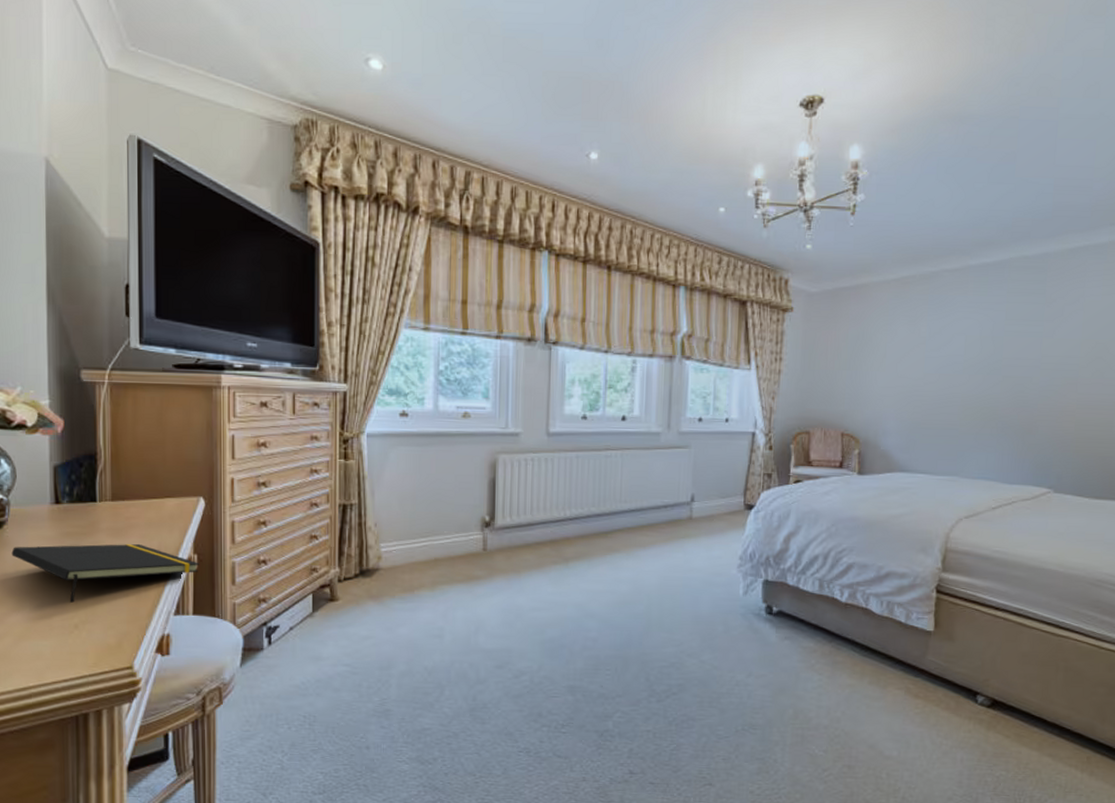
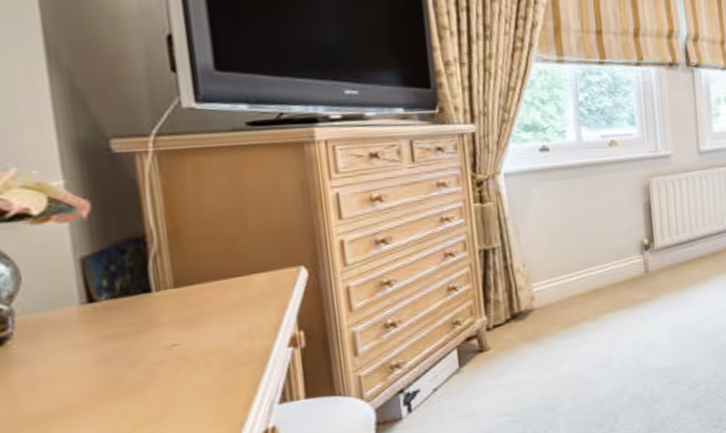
notepad: present [11,543,199,603] -> none [23,331,308,417]

